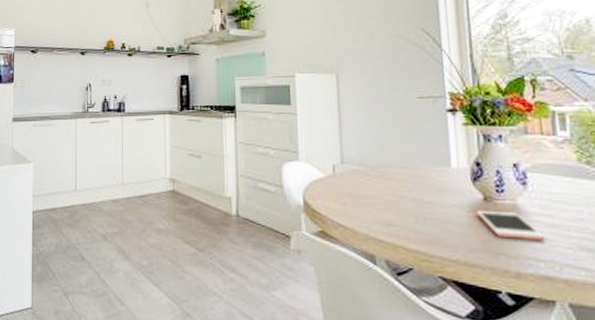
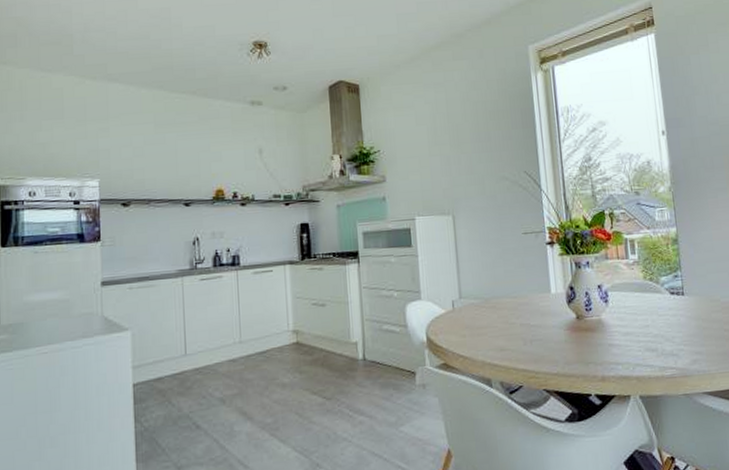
cell phone: present [477,210,545,240] -> none [571,326,622,349]

